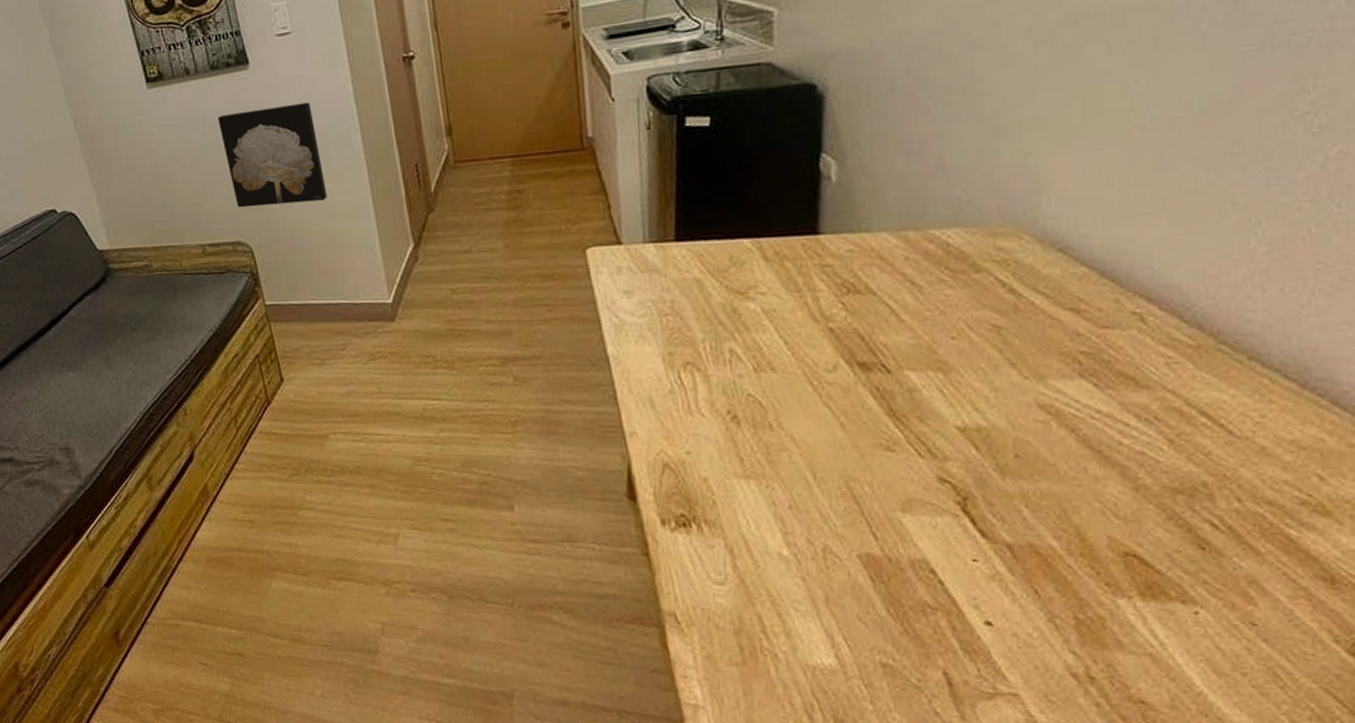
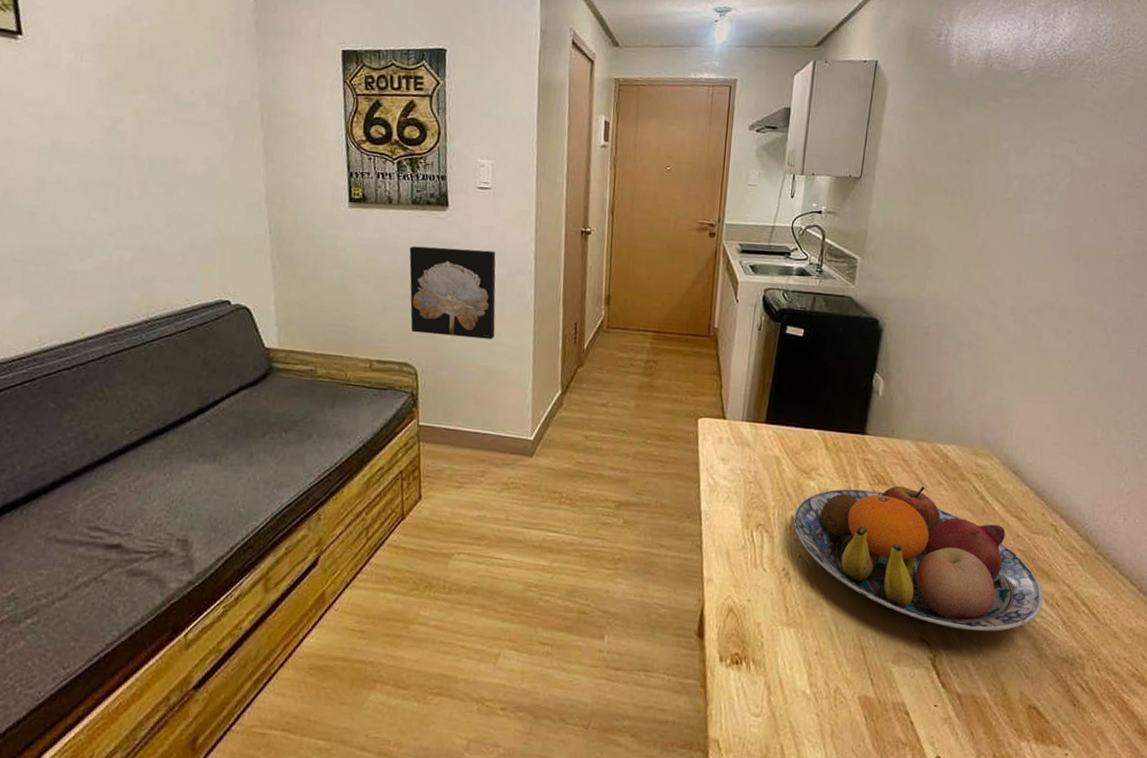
fruit bowl: none [733,288,1132,464] -> present [793,485,1043,632]

